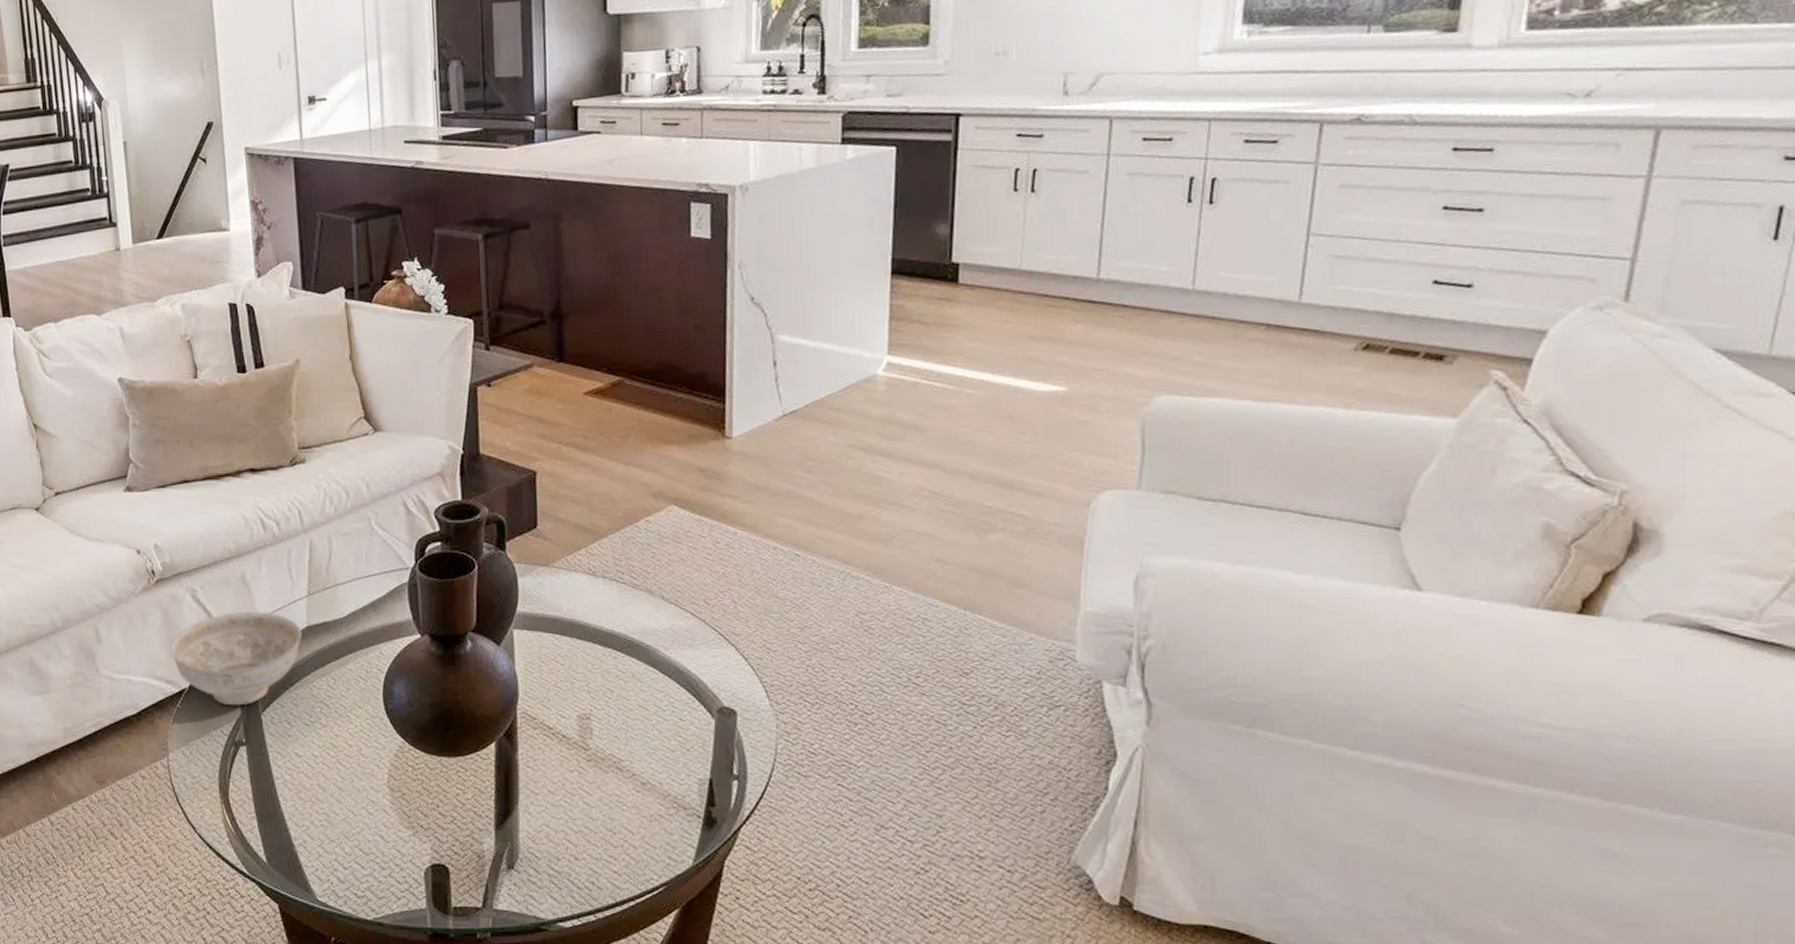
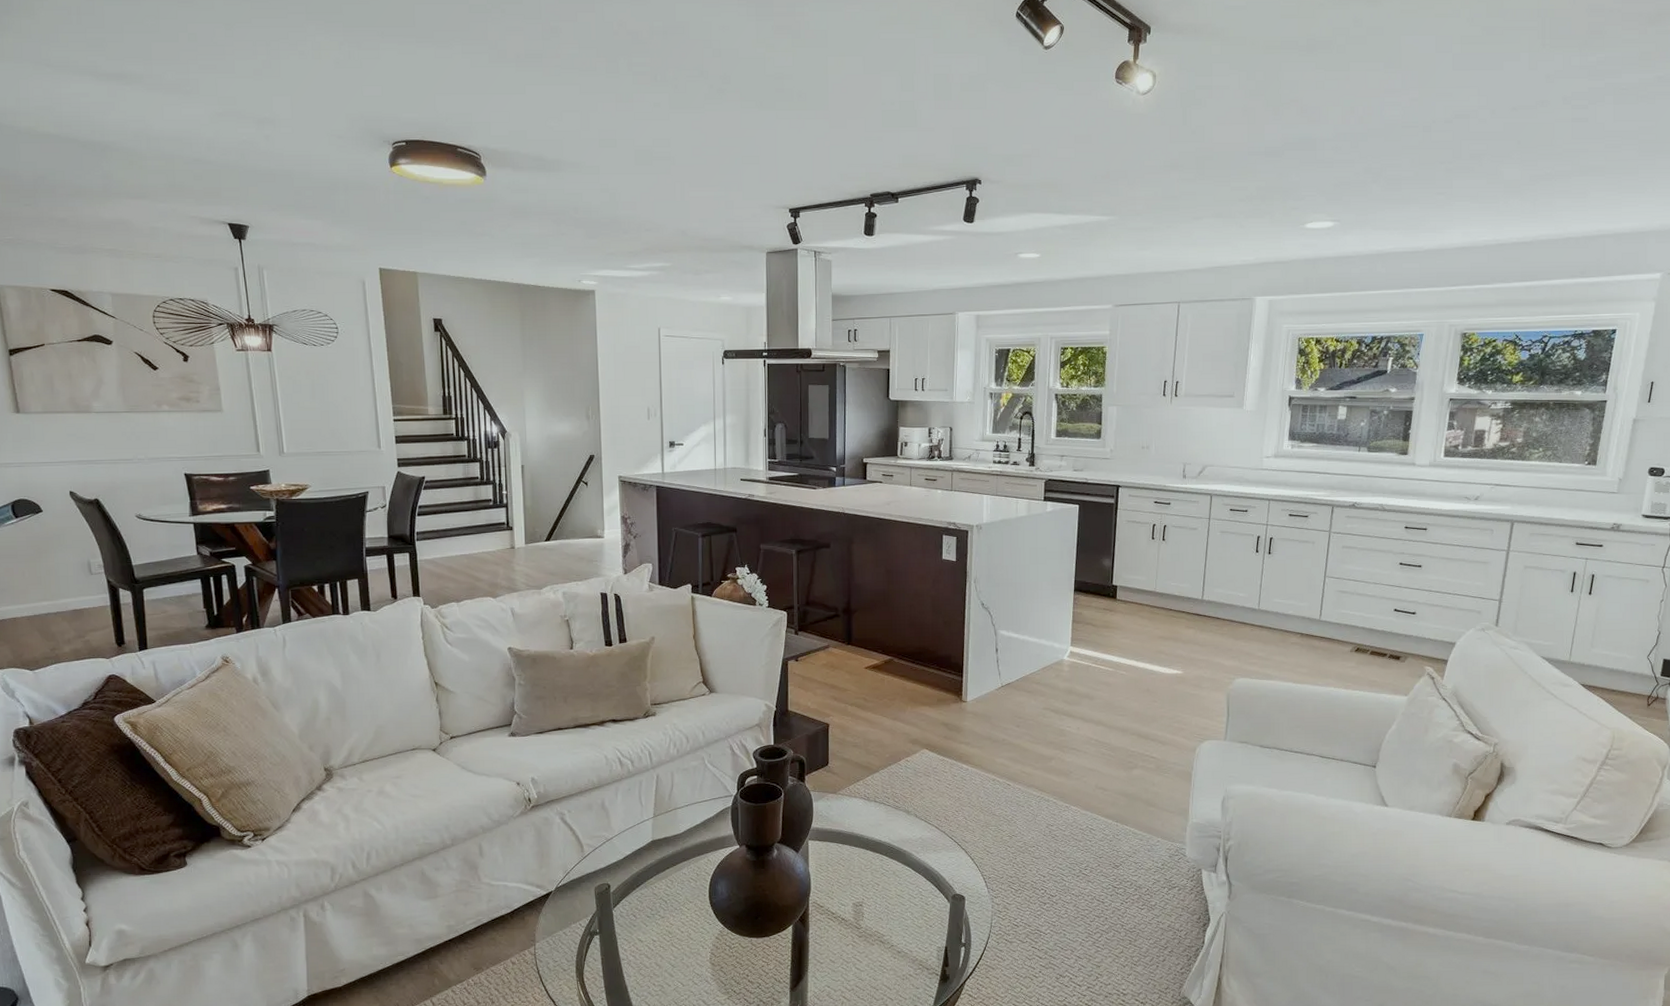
decorative bowl: present [169,611,302,706] -> none [540,829,647,904]

